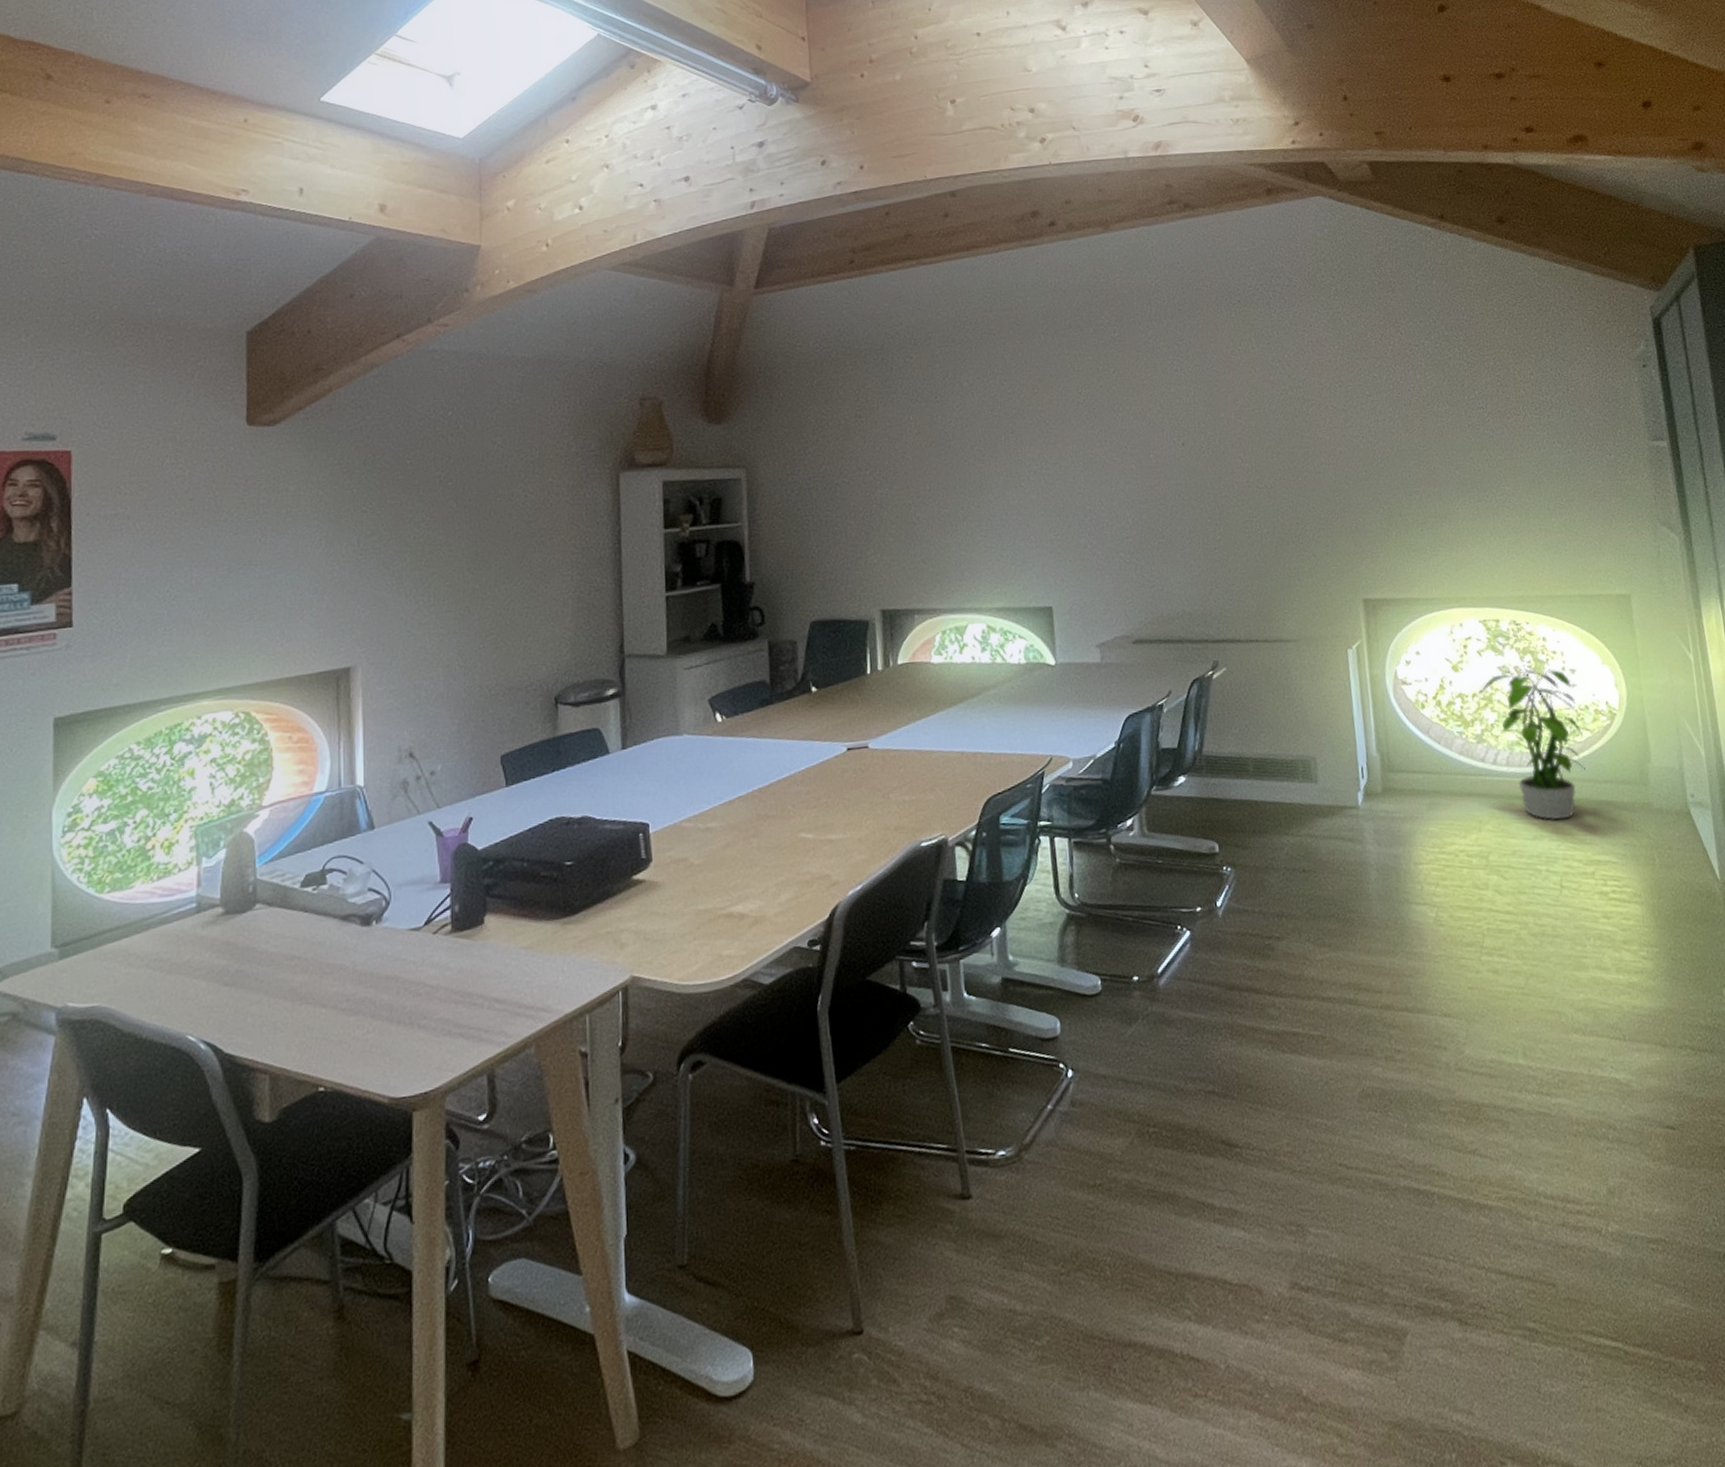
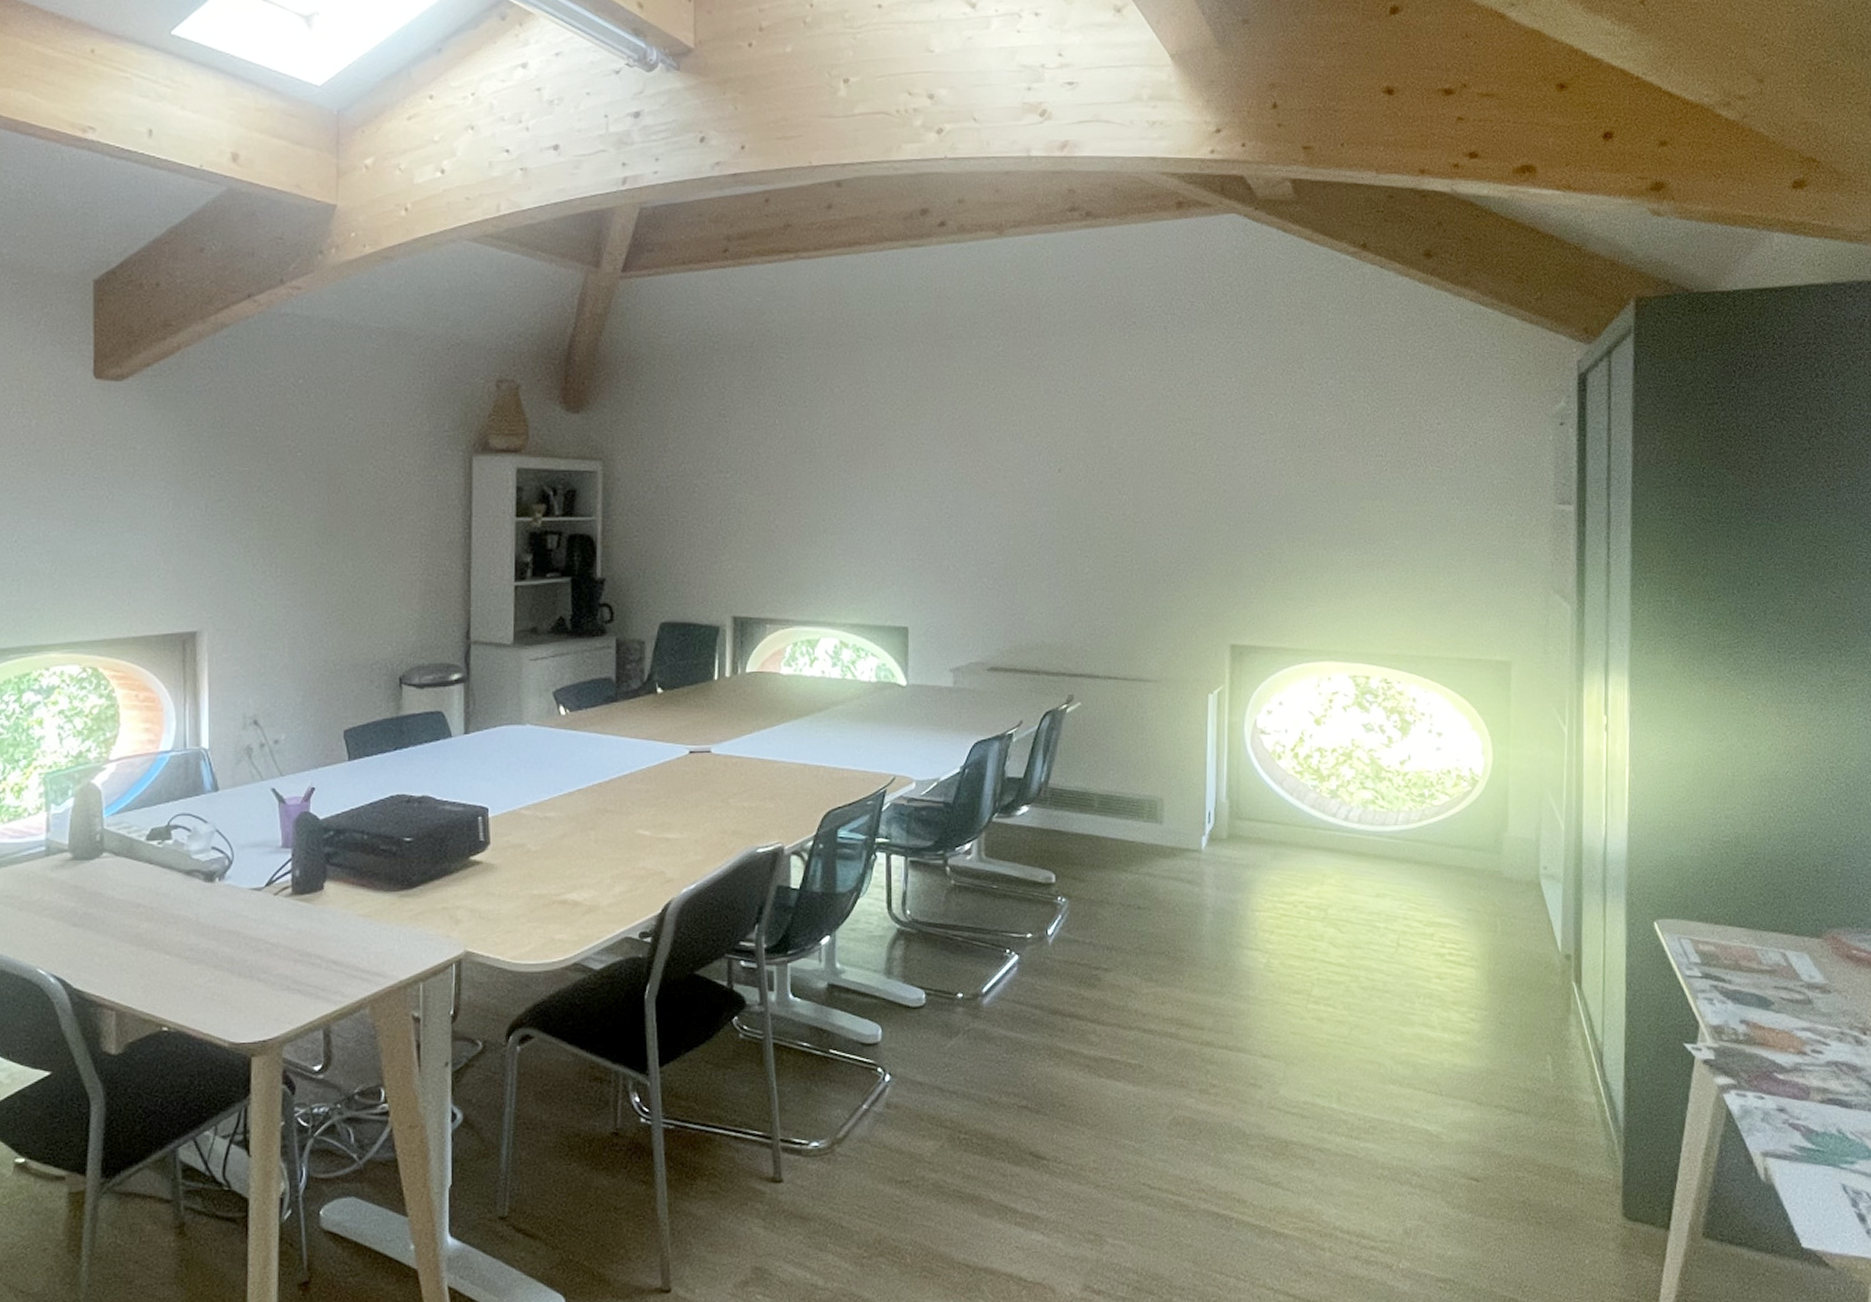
potted plant: present [1478,665,1586,821] -> none [1338,724,1441,880]

